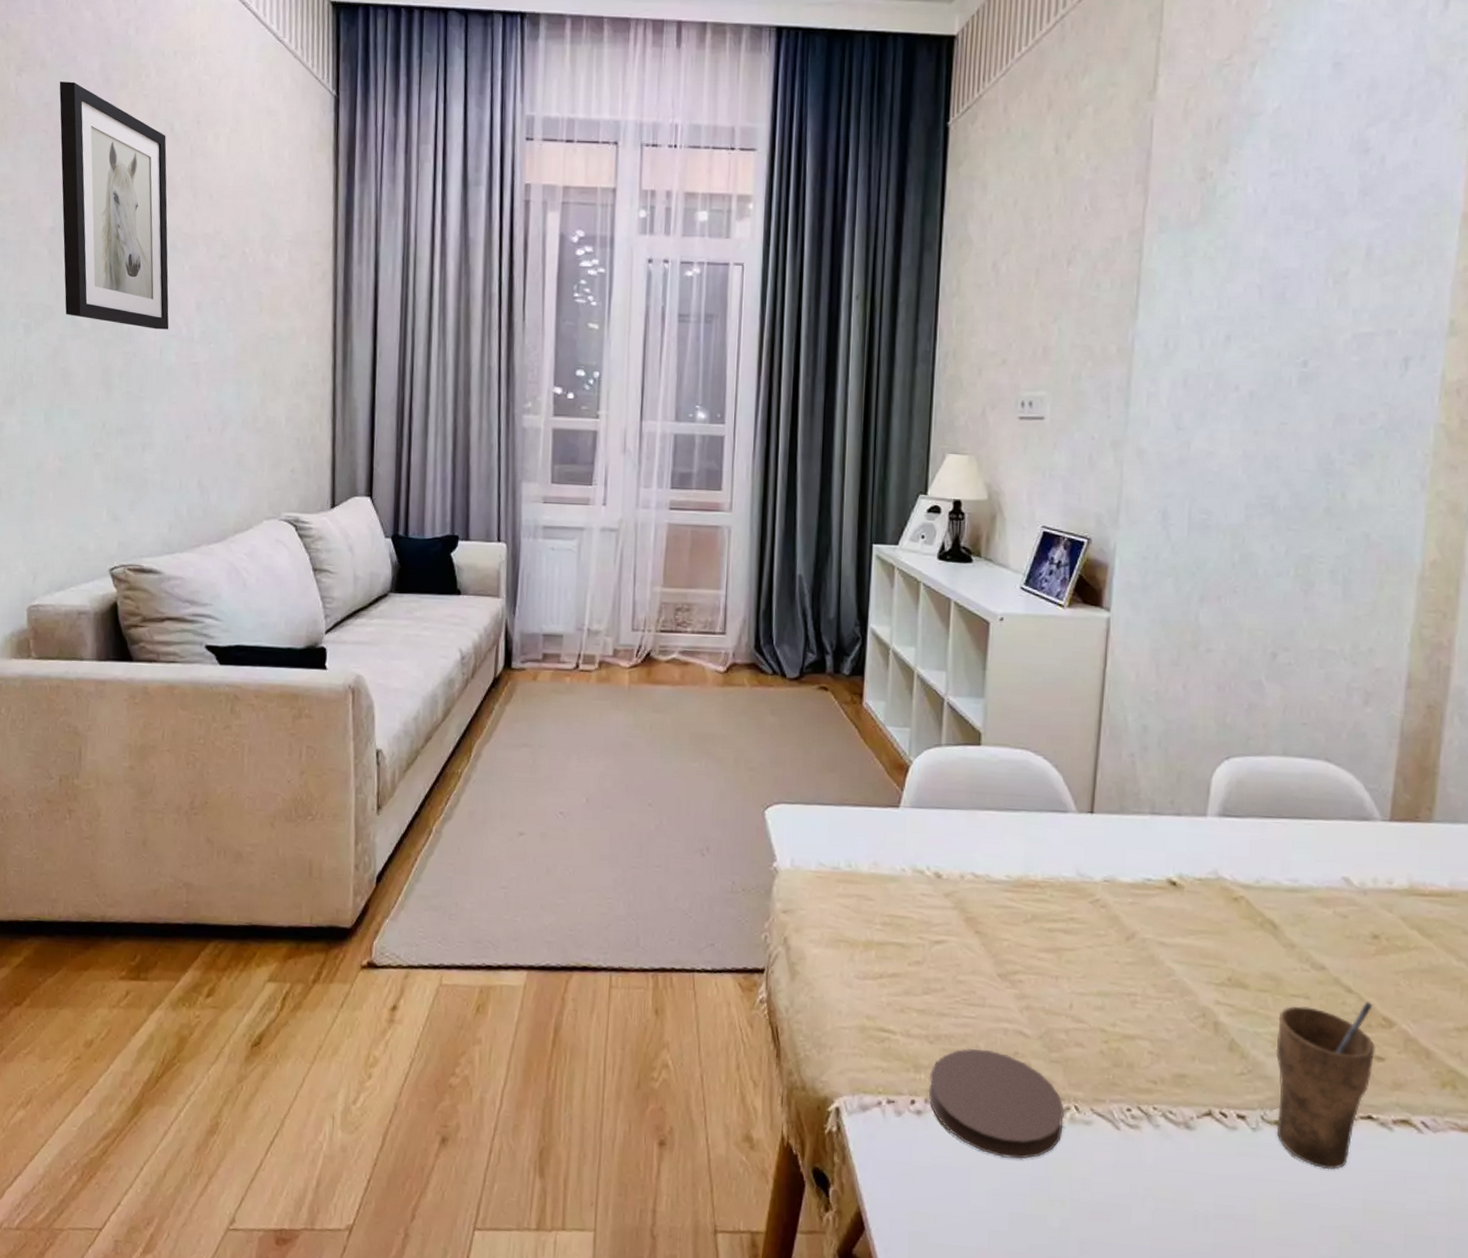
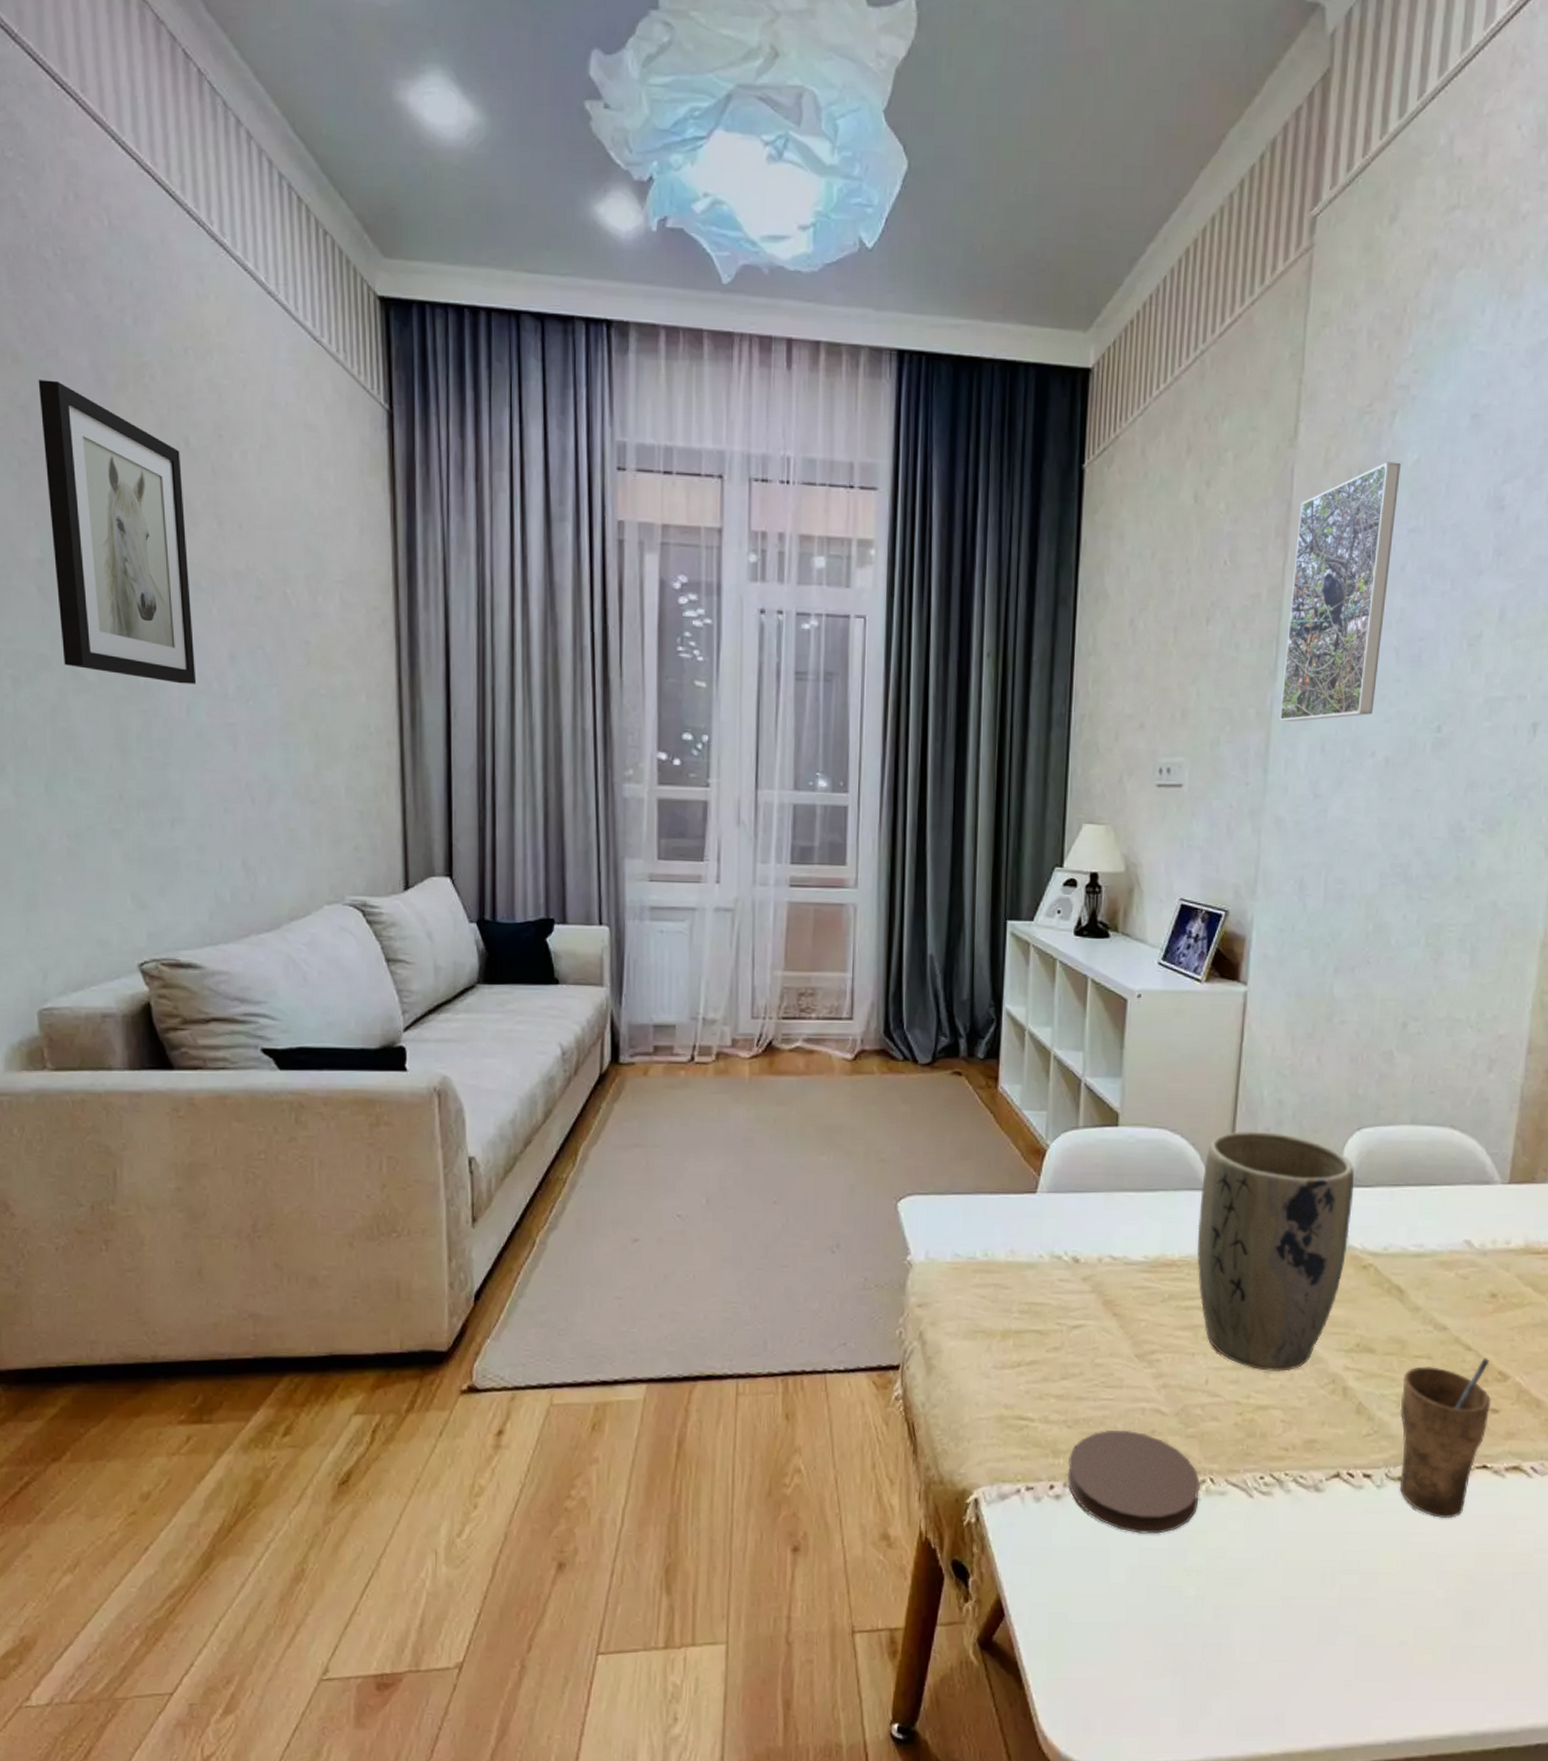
plant pot: none [1060,755,1223,1002] -> present [1196,1131,1354,1371]
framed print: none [1140,110,1261,357] -> present [1279,462,1401,722]

